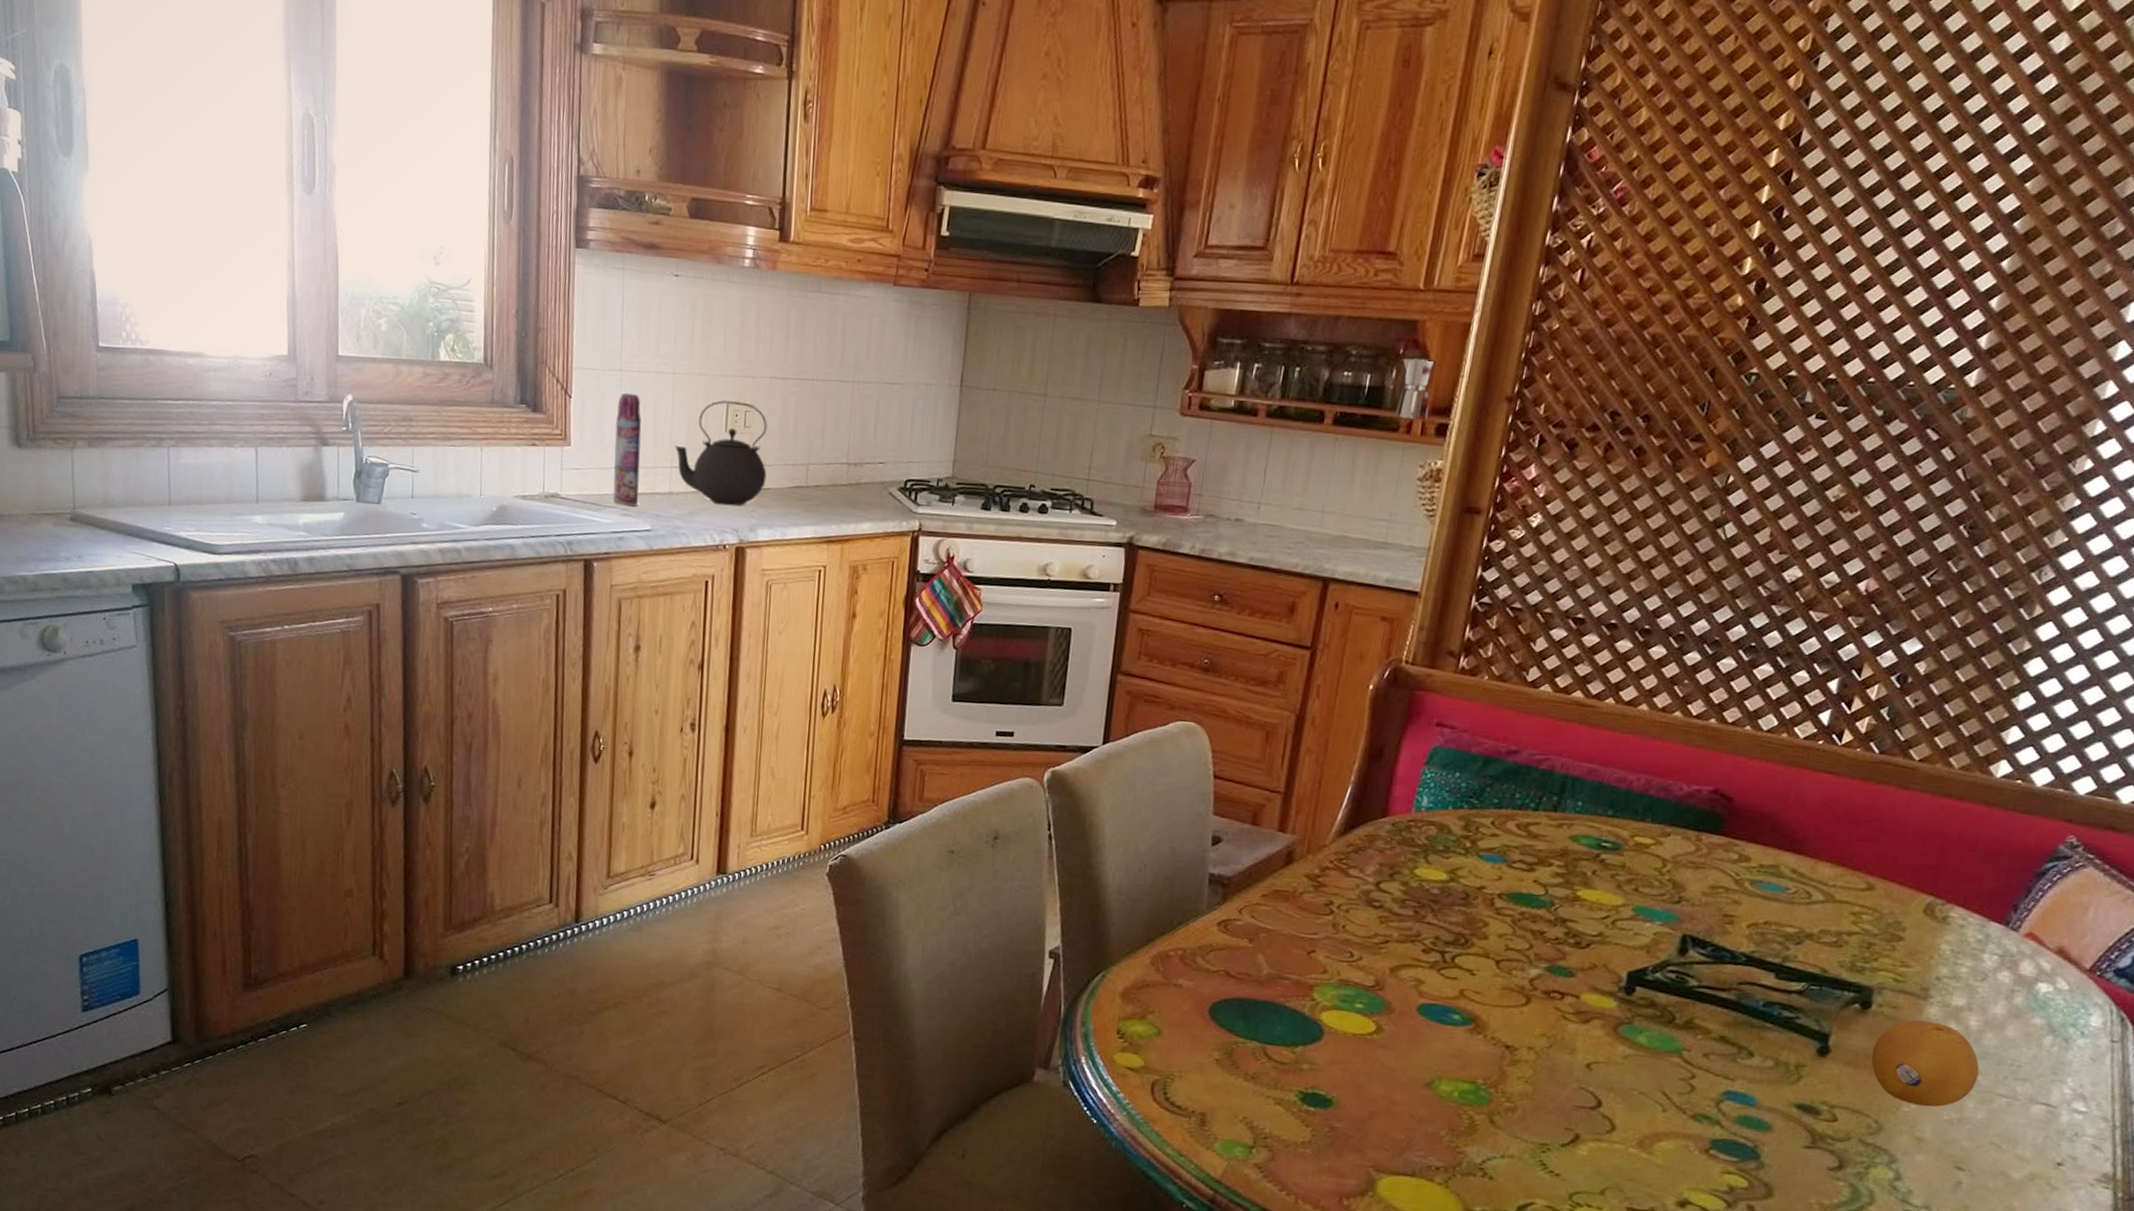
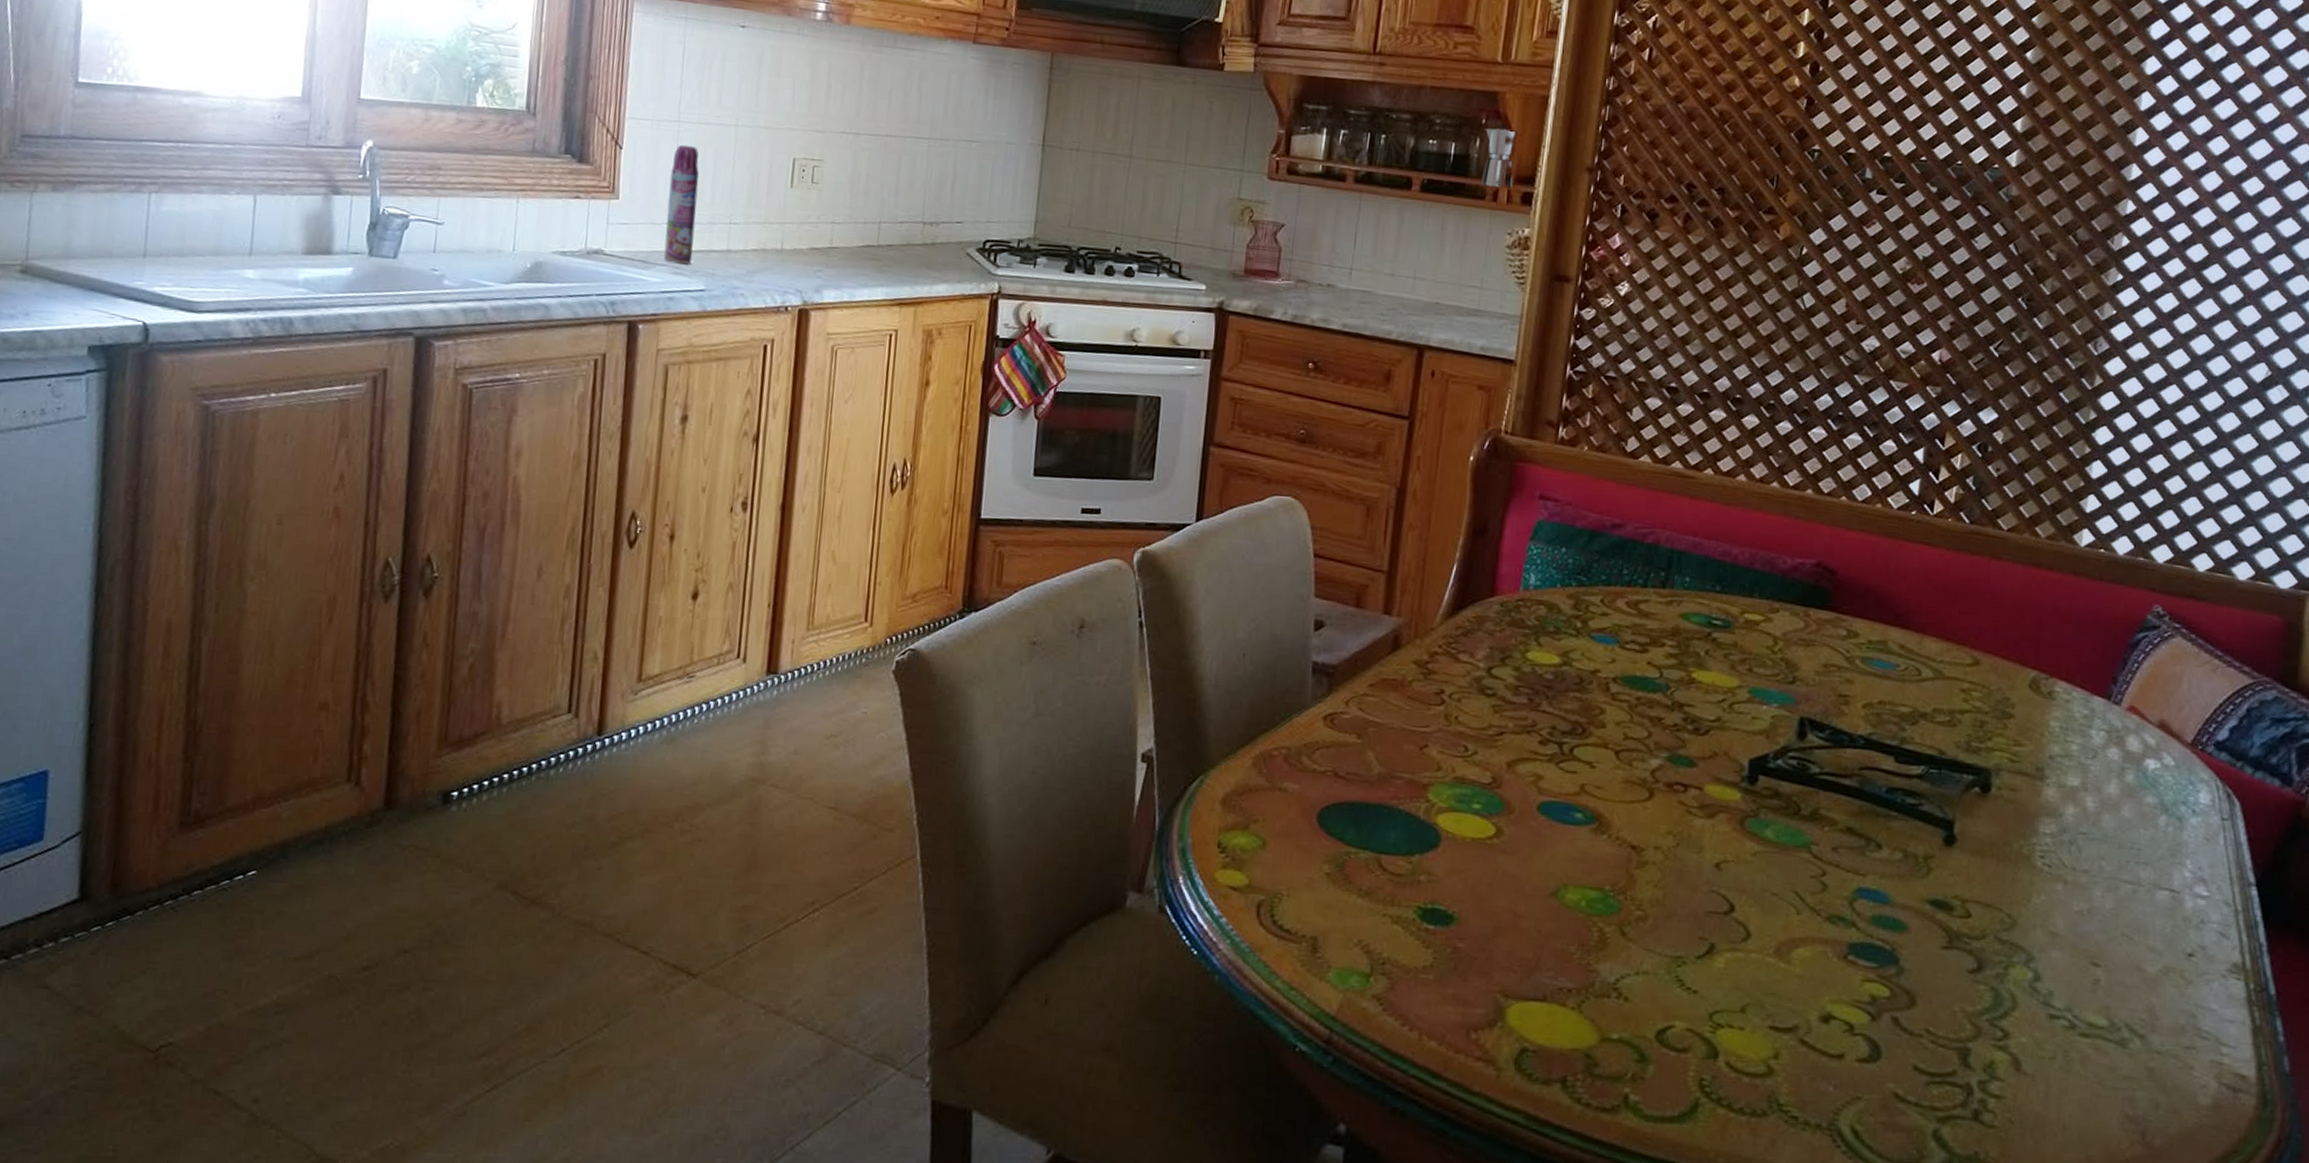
kettle: present [675,400,767,505] -> none [735,155,837,265]
fruit: present [1871,1020,1980,1107] -> none [1997,803,2102,898]

